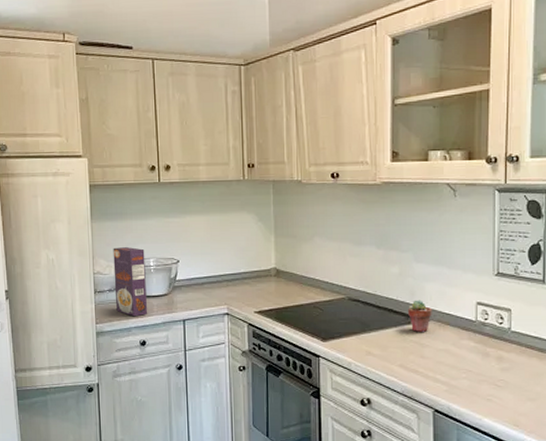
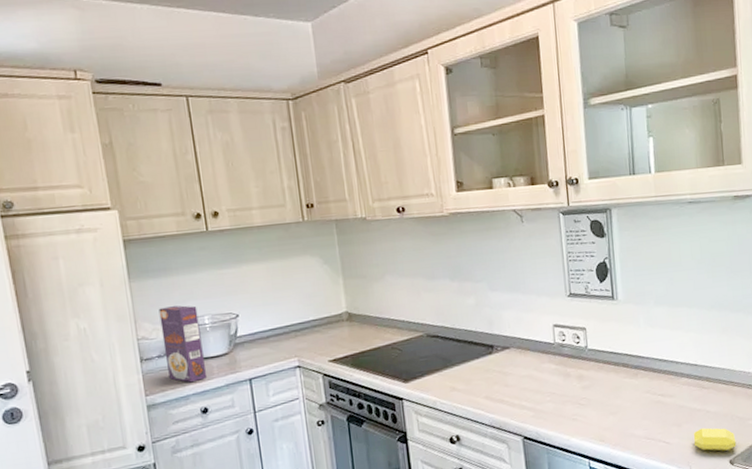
potted succulent: present [407,300,432,333] -> none [487,328,512,362]

